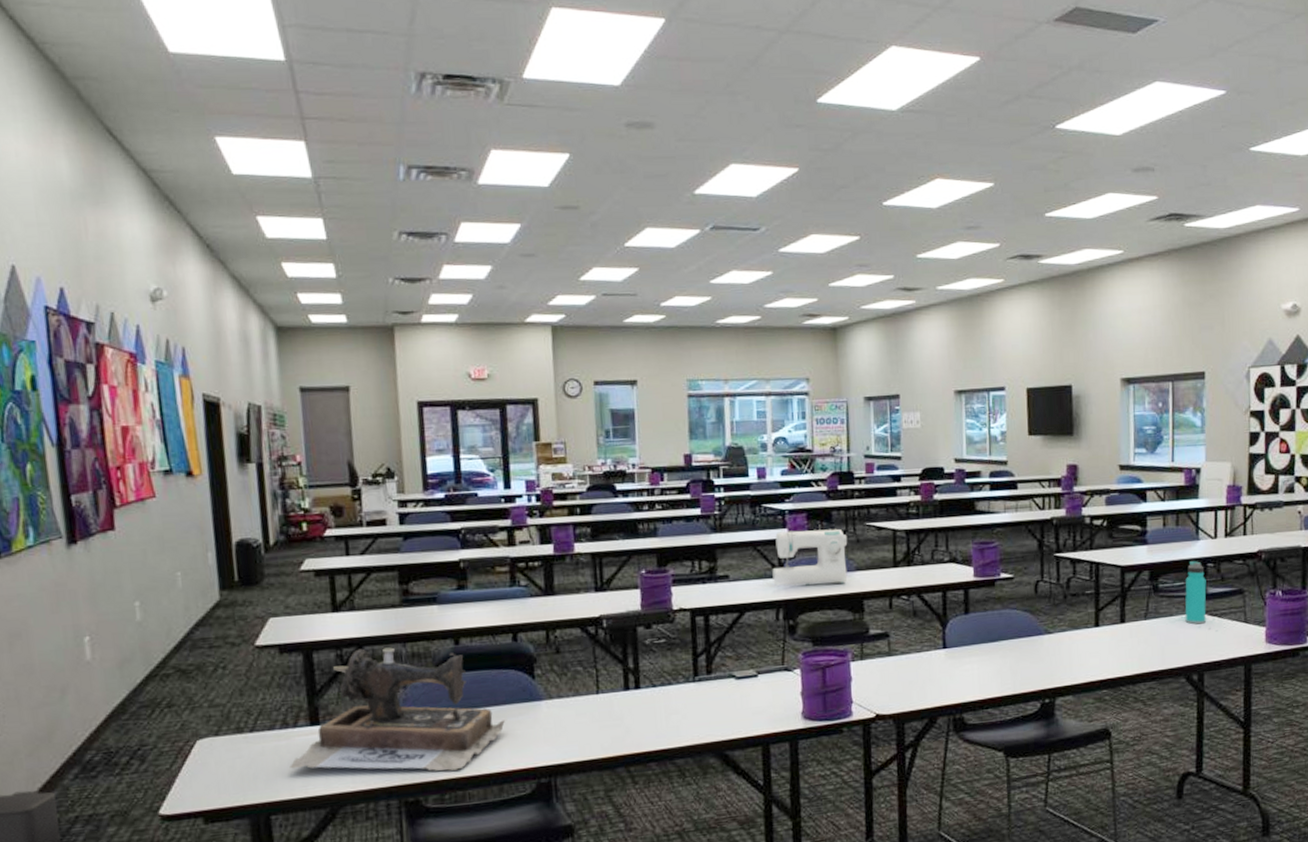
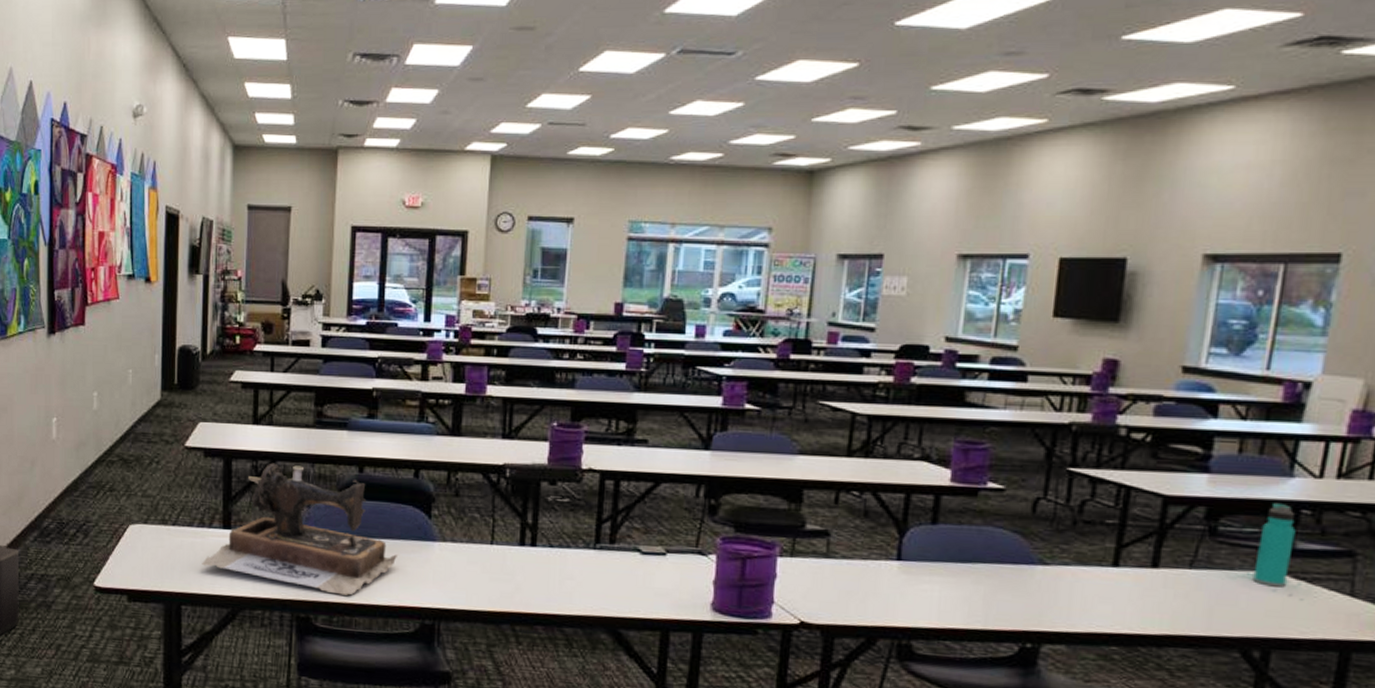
sewing machine: present [772,524,848,586] -> none [698,396,794,468]

